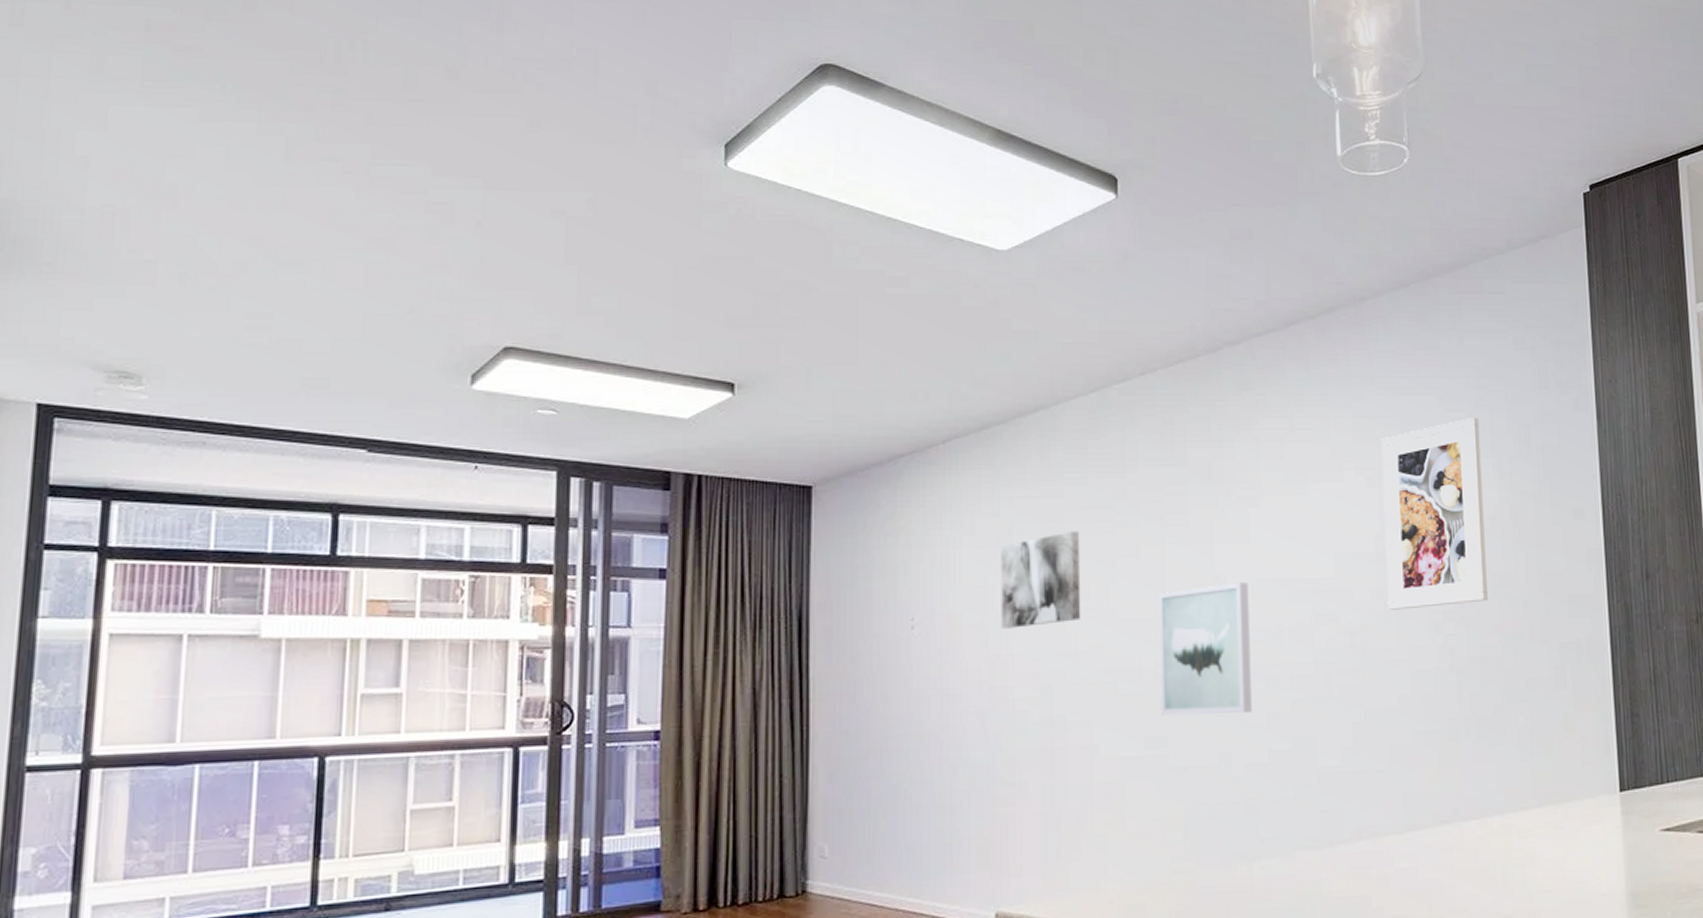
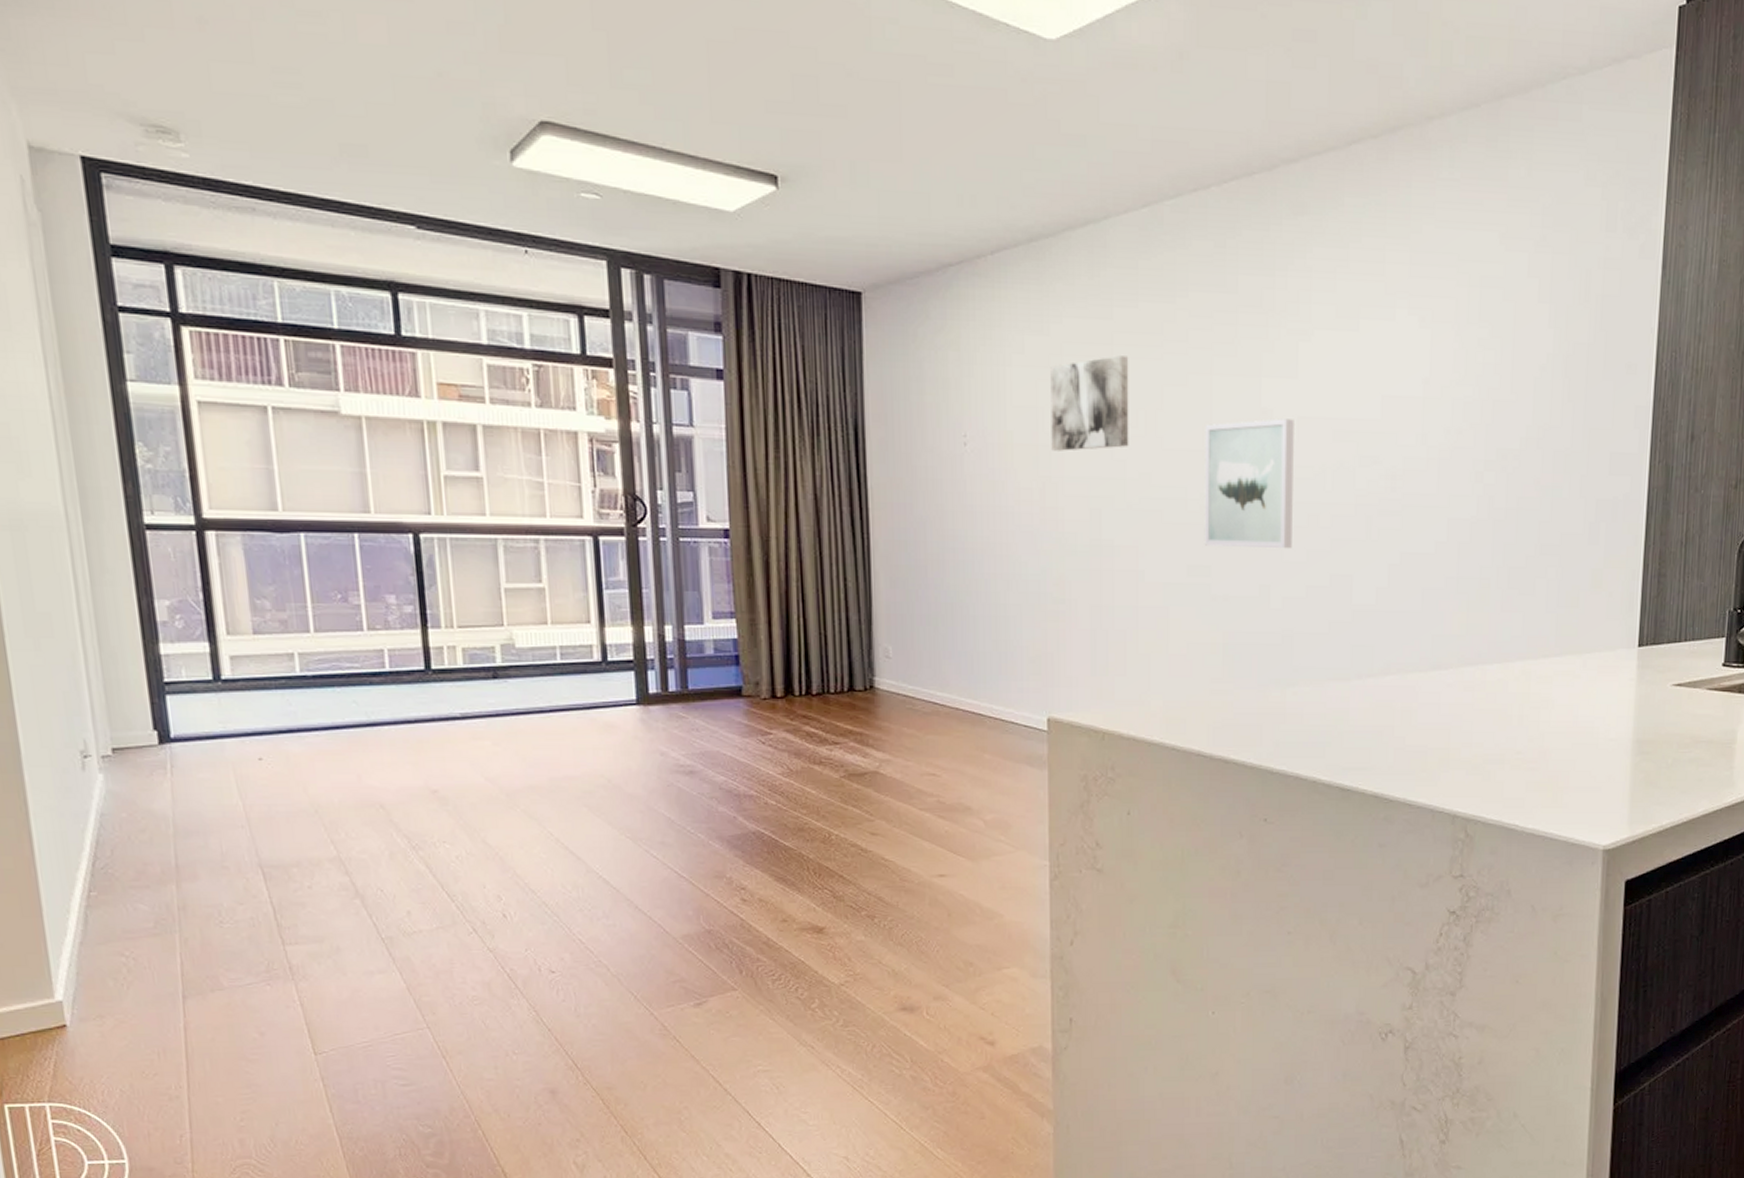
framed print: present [1381,417,1488,610] -> none [1431,258,1540,457]

